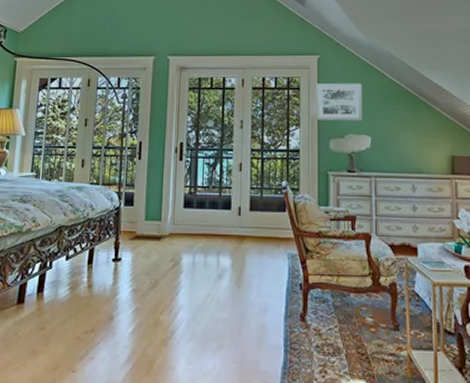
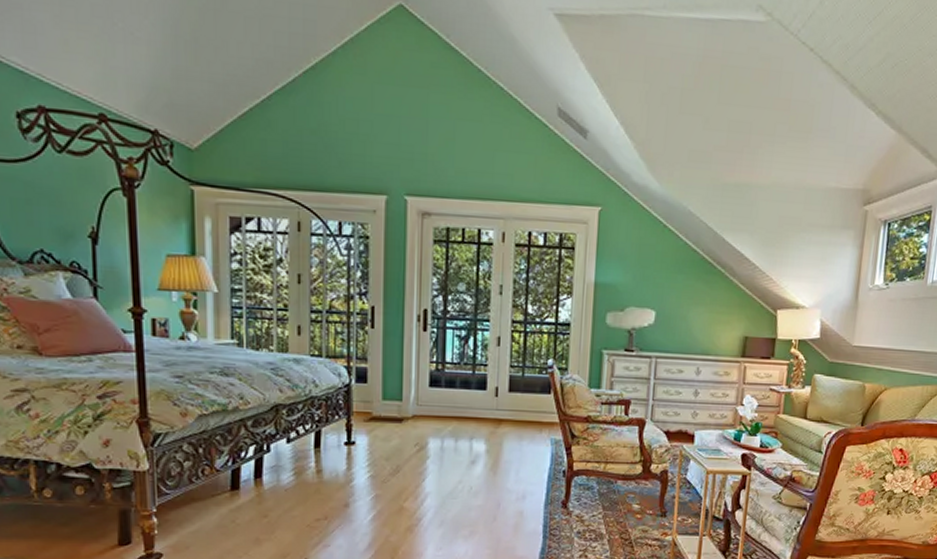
wall art: present [316,83,363,121] -> none [592,243,651,292]

